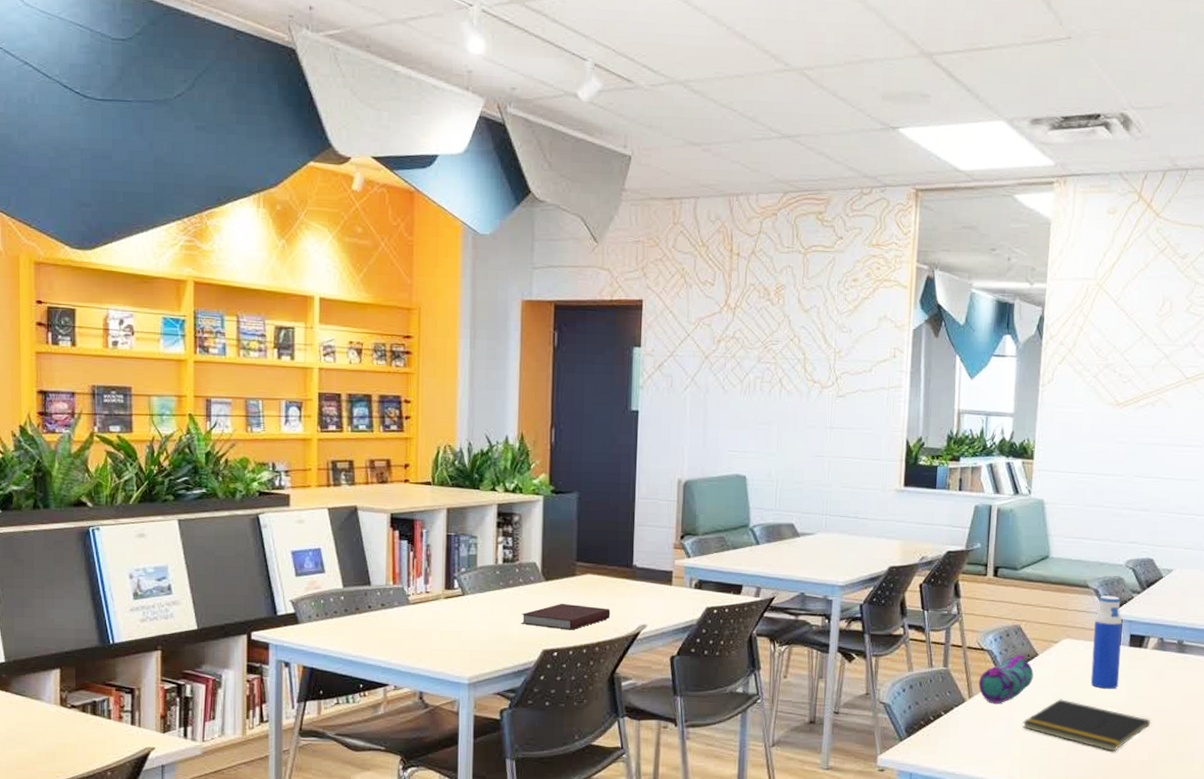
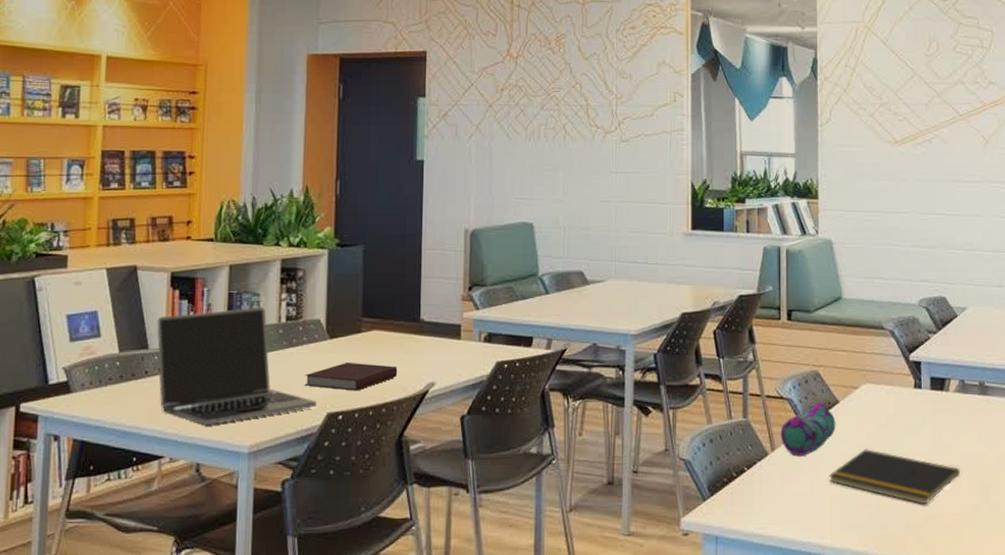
laptop: none [378,549,533,657] -> present [157,307,317,425]
water bottle: present [1090,595,1123,689] -> none [893,337,924,436]

